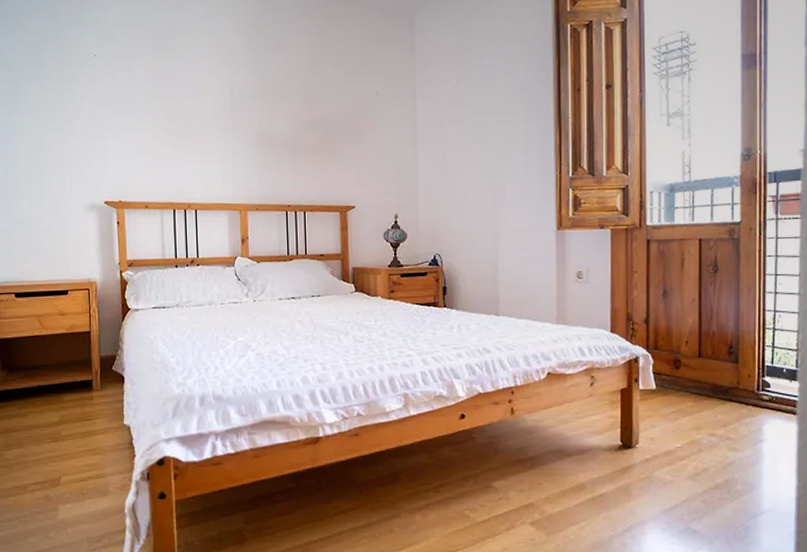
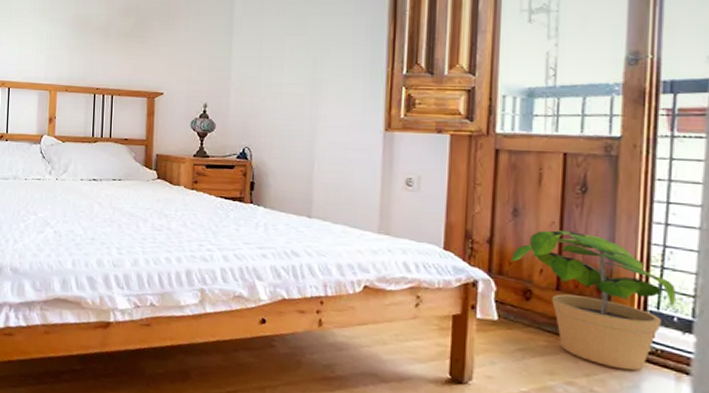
potted plant: none [663,306,784,417] -> present [510,230,675,371]

